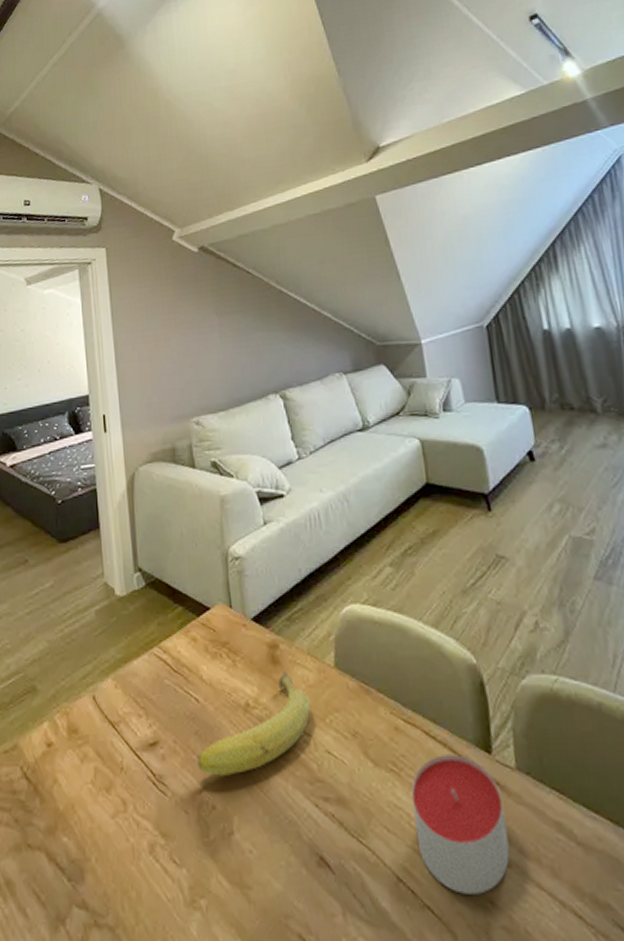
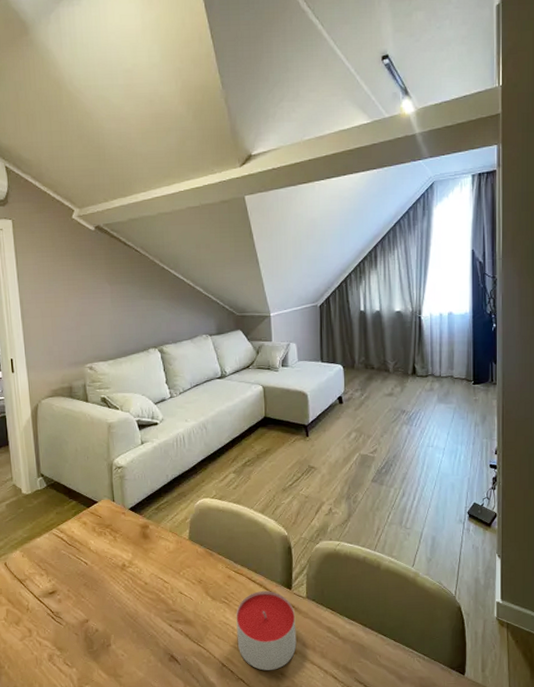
fruit: present [197,670,311,776] -> none [85,542,170,611]

